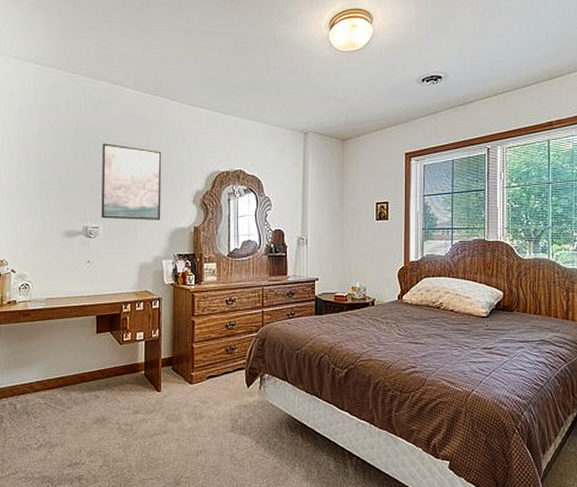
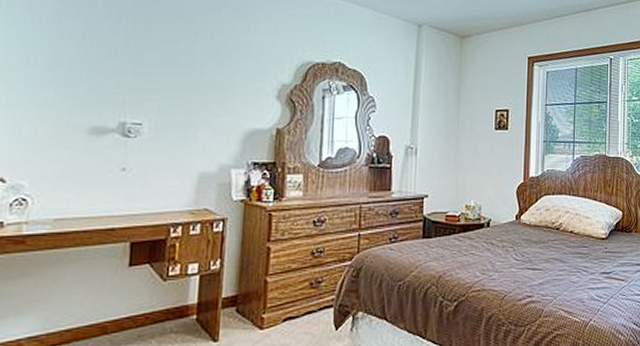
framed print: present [101,143,162,220] -> none [147,14,239,118]

